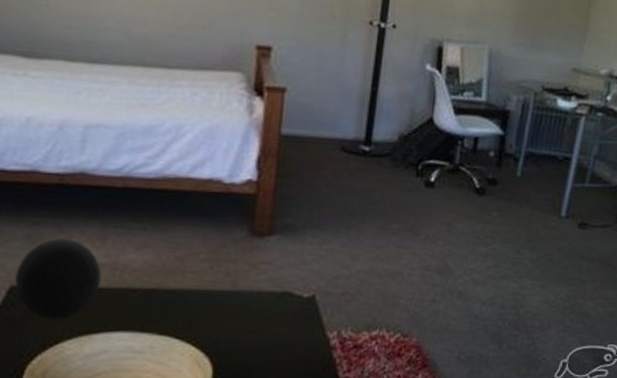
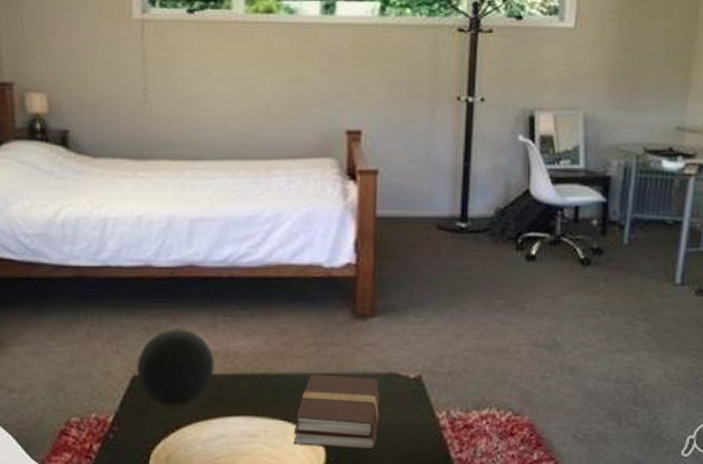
book: none [180,290,272,368] -> present [293,374,380,450]

